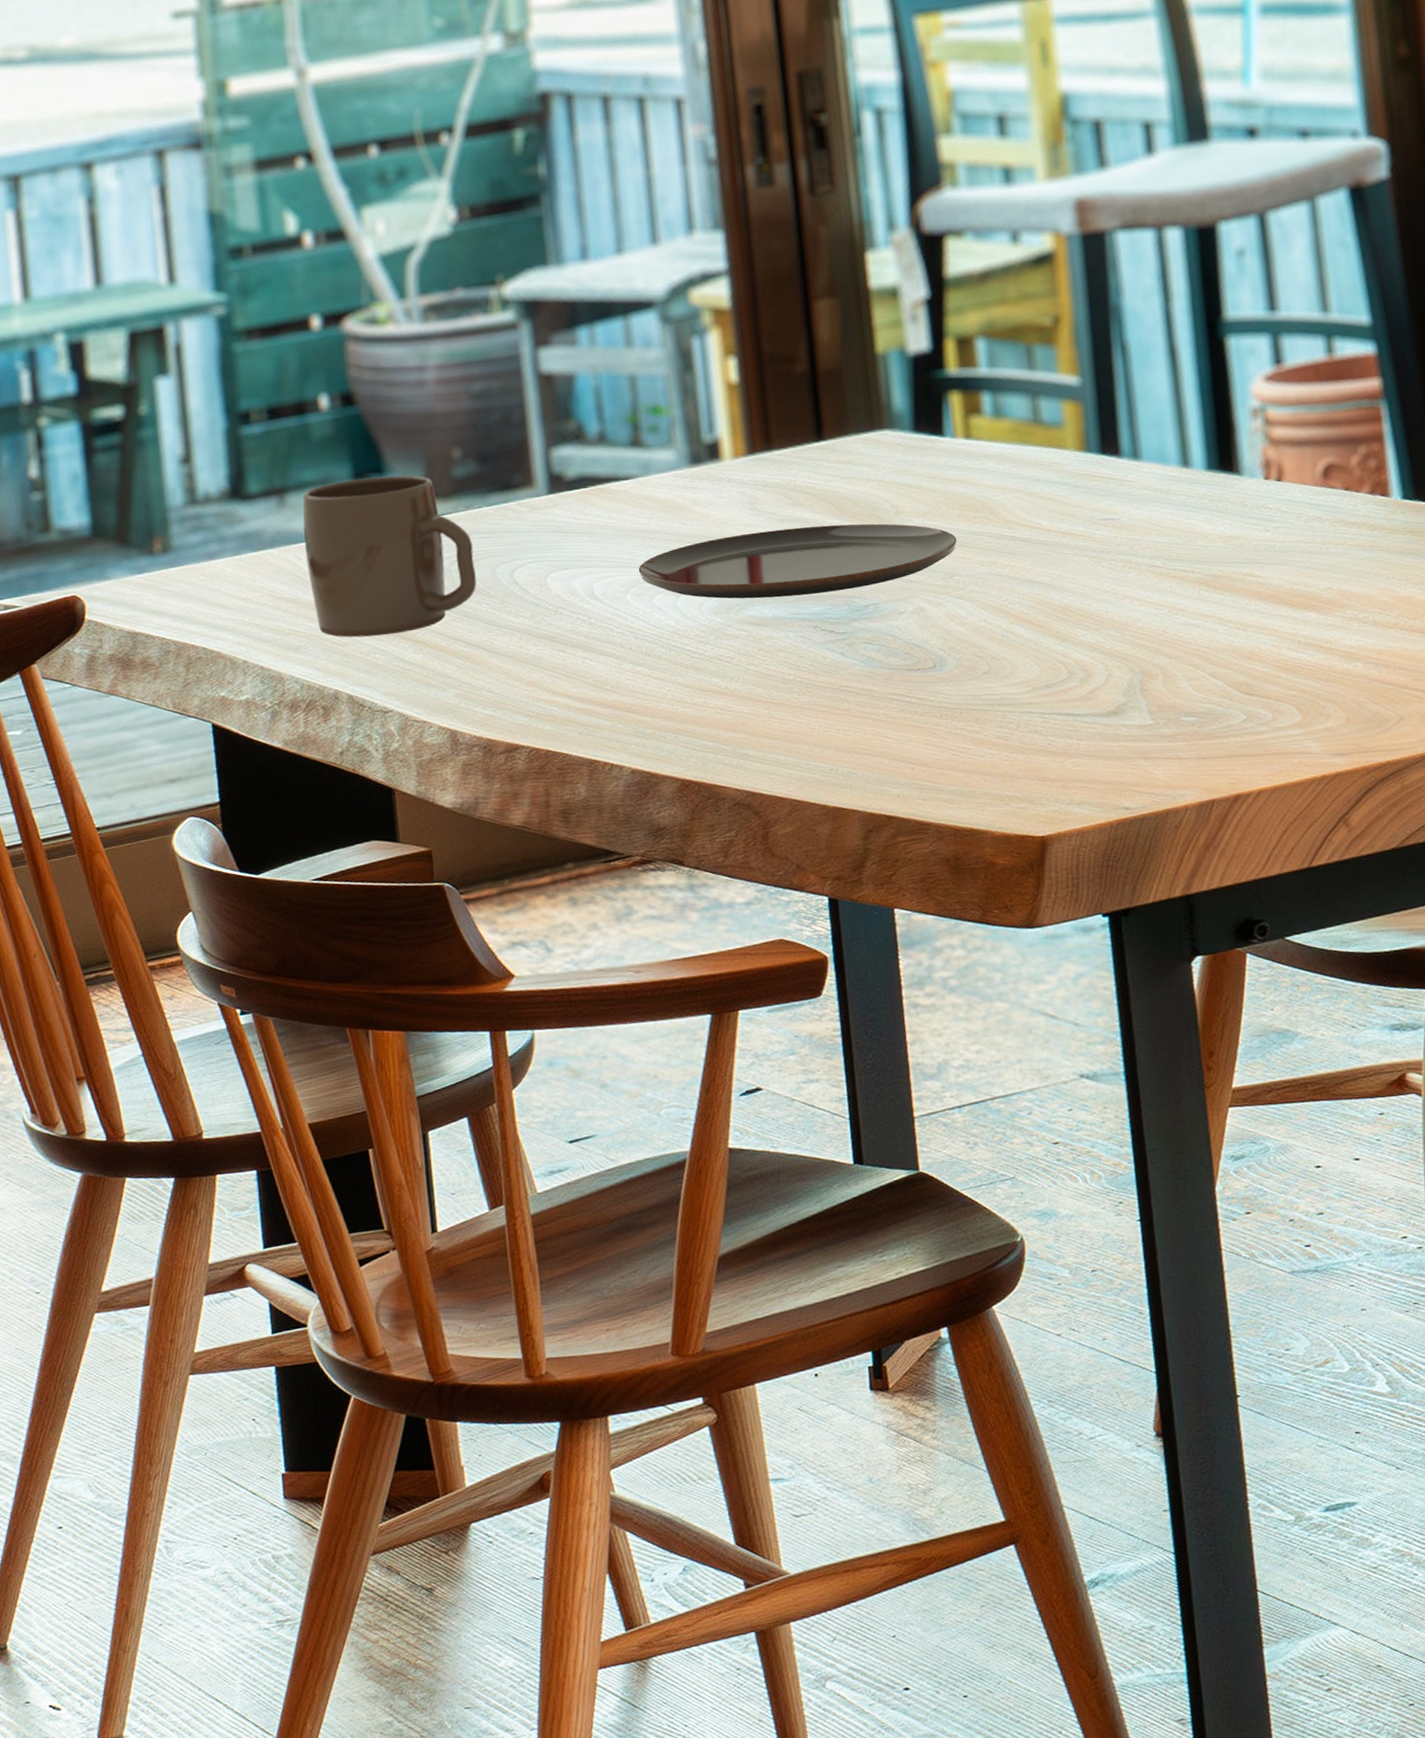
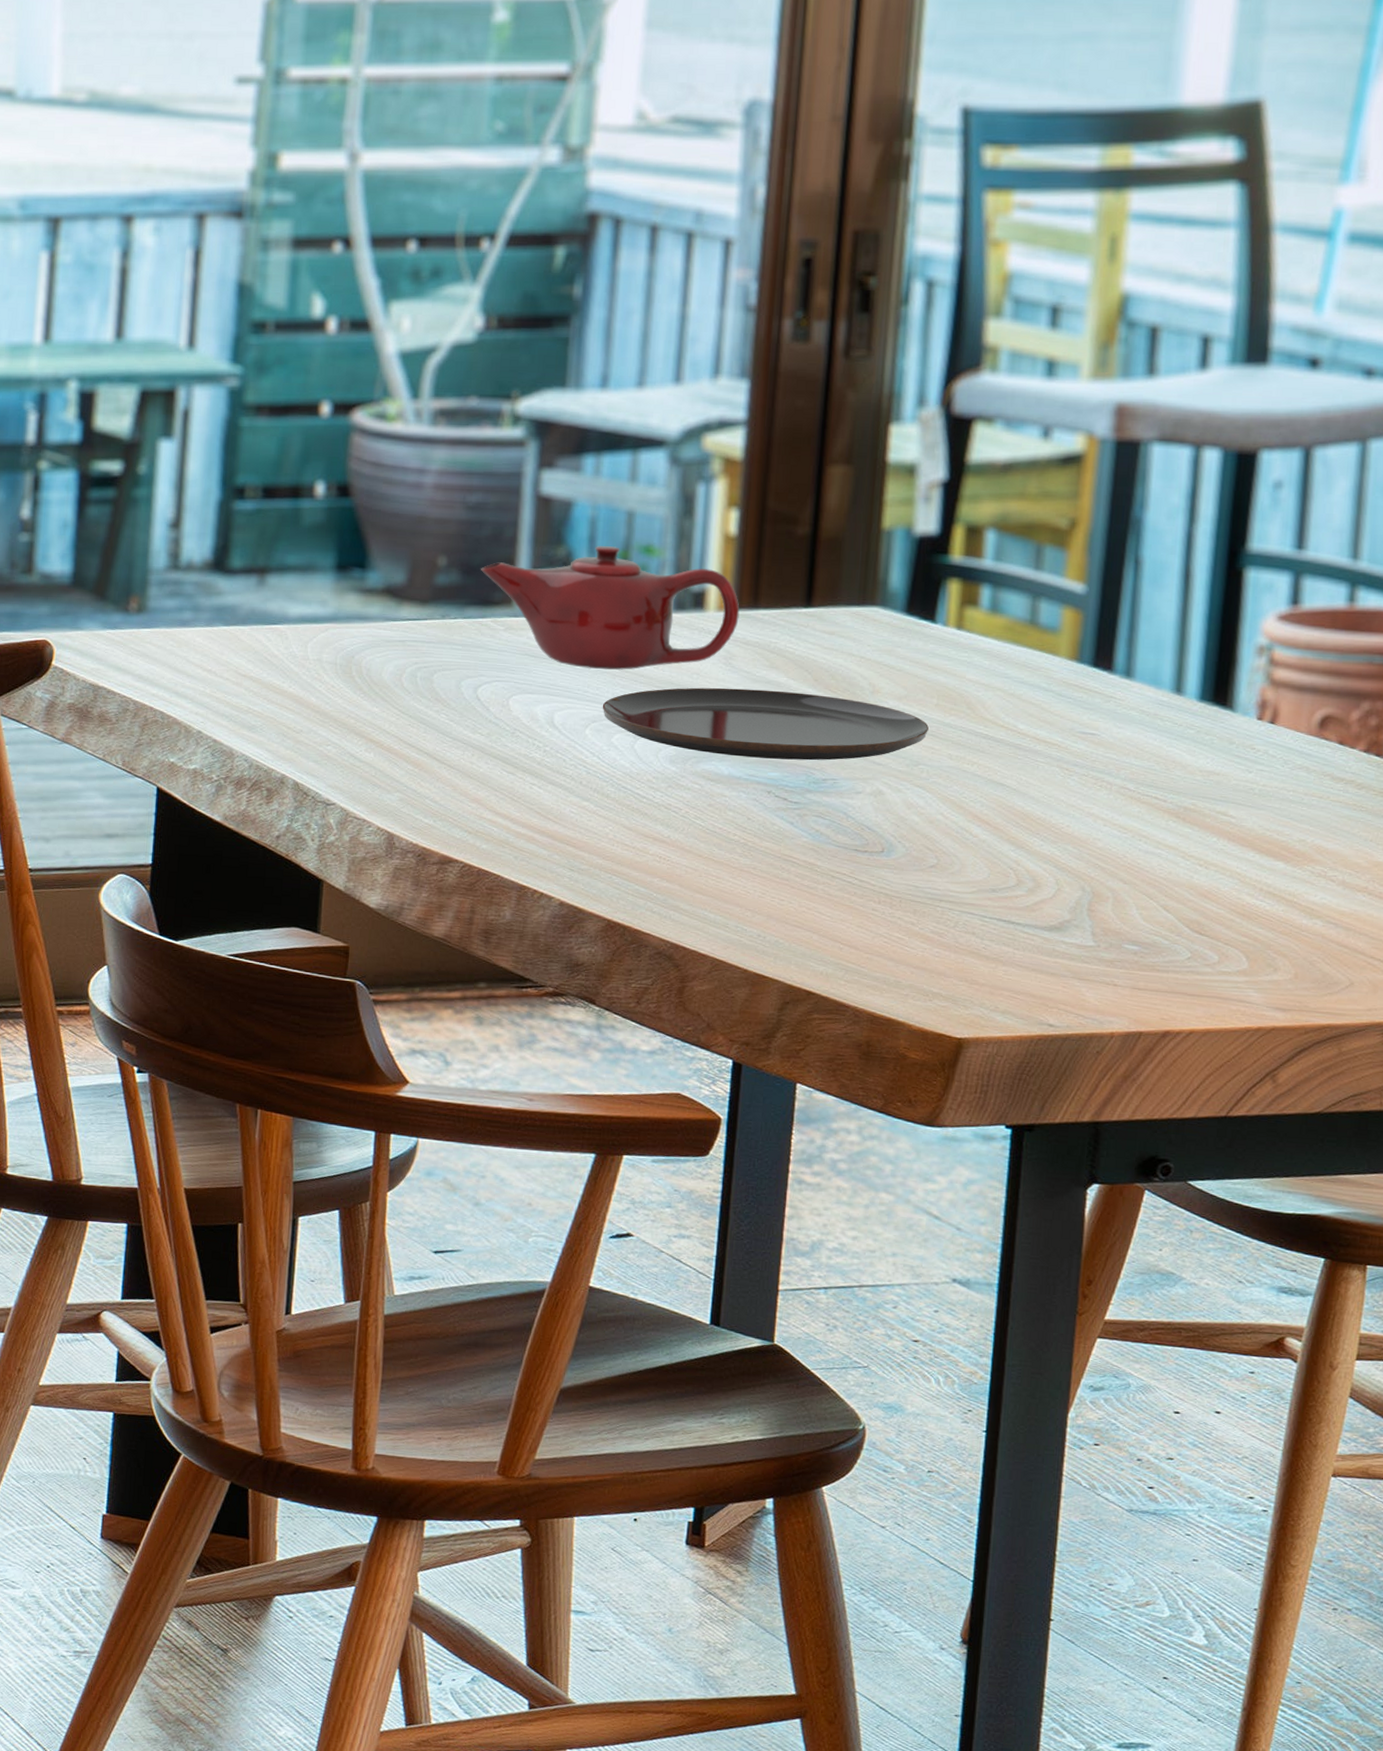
mug: present [302,475,477,638] -> none [275,570,443,730]
teapot: none [495,412,756,536] -> present [480,546,740,670]

